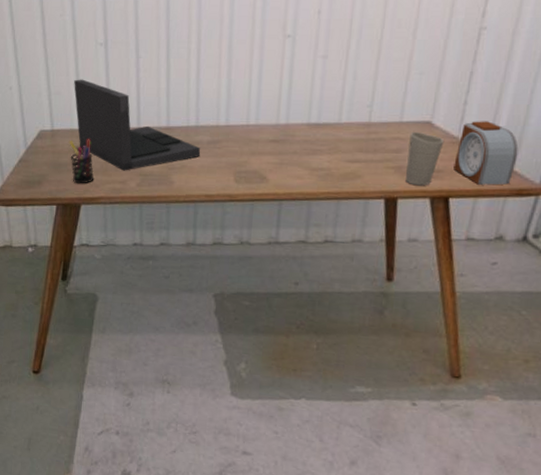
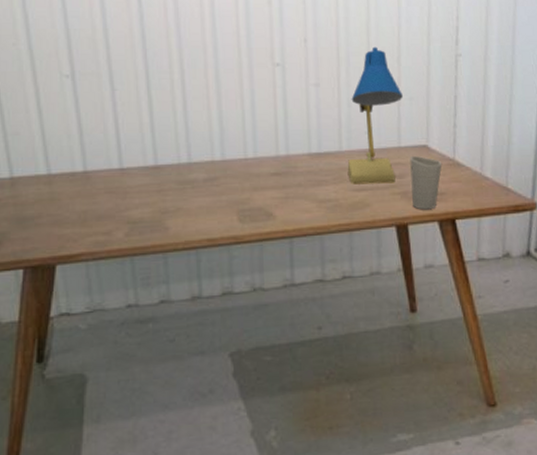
pen holder: present [69,139,94,184] -> none [34,185,71,240]
laptop: present [74,79,201,171] -> none [36,116,197,220]
desk lamp: none [343,18,413,157] -> present [347,46,403,185]
alarm clock: present [454,121,519,185] -> none [454,142,509,204]

